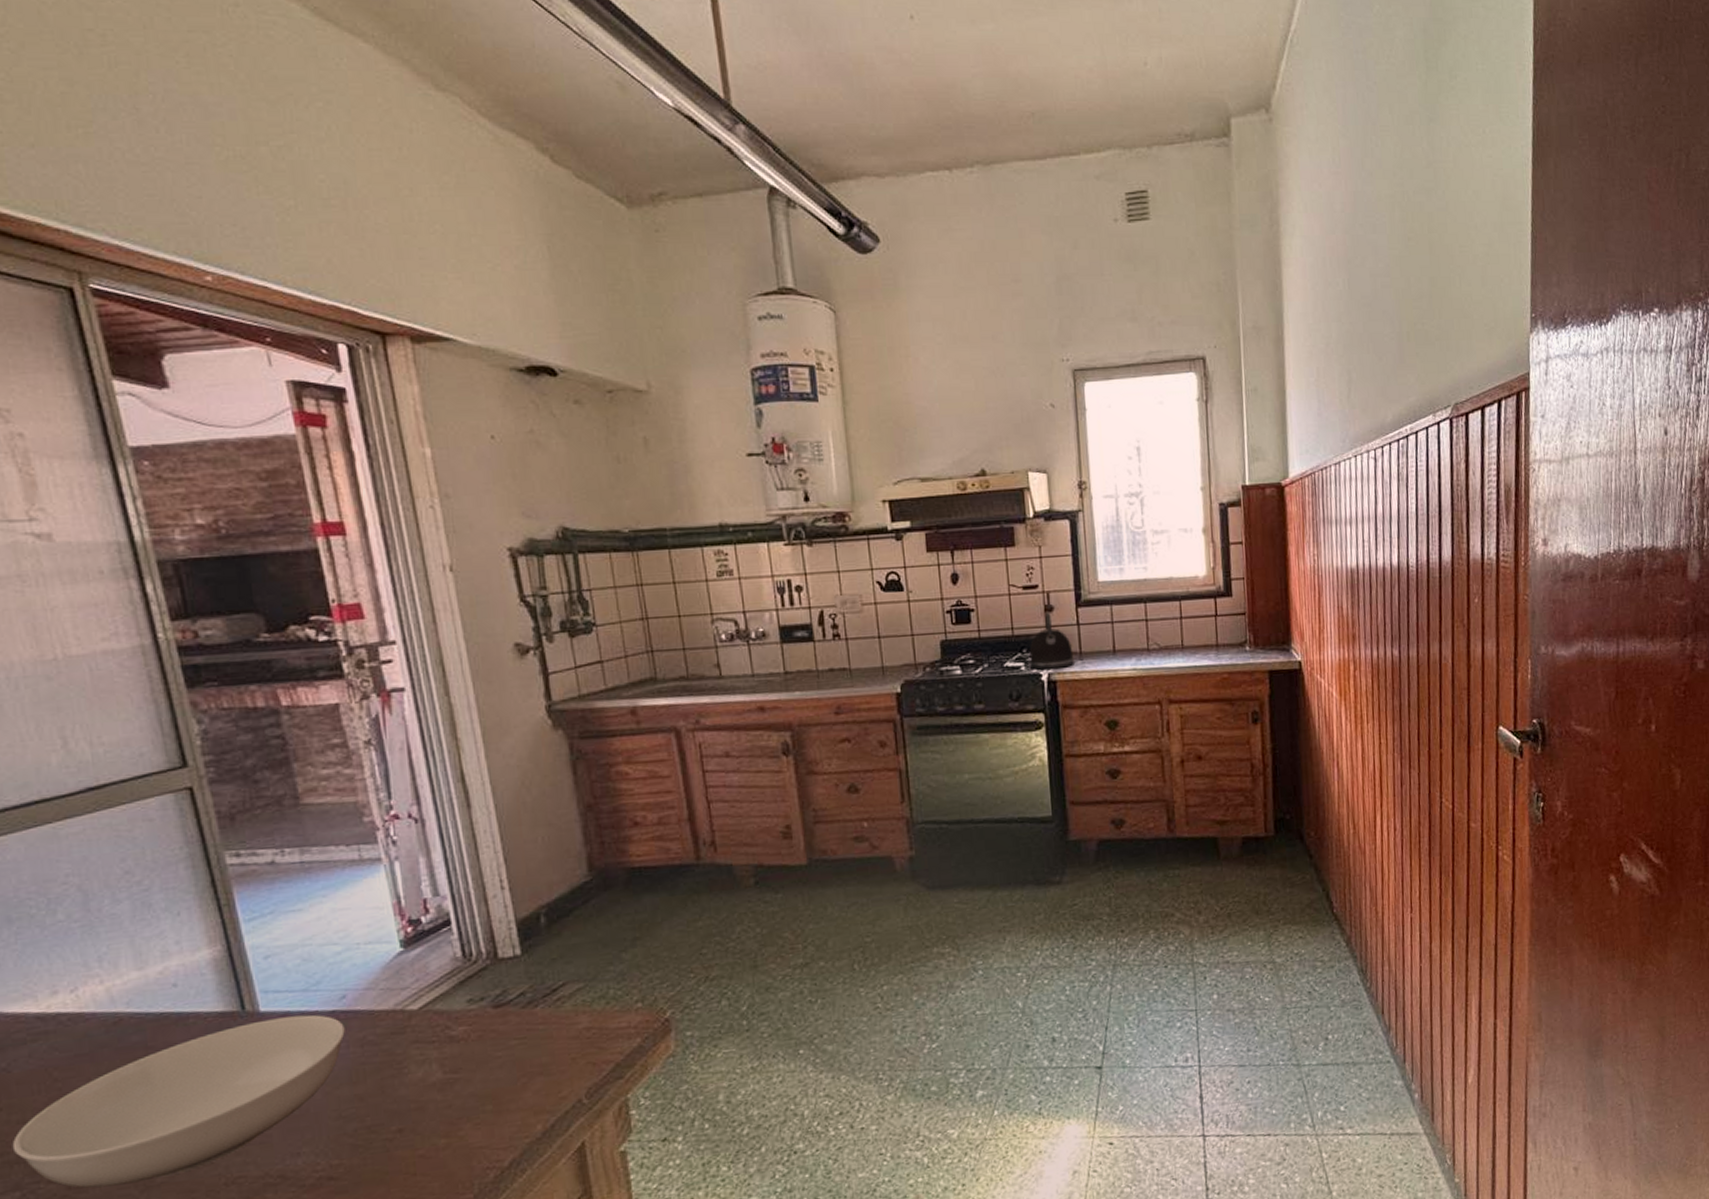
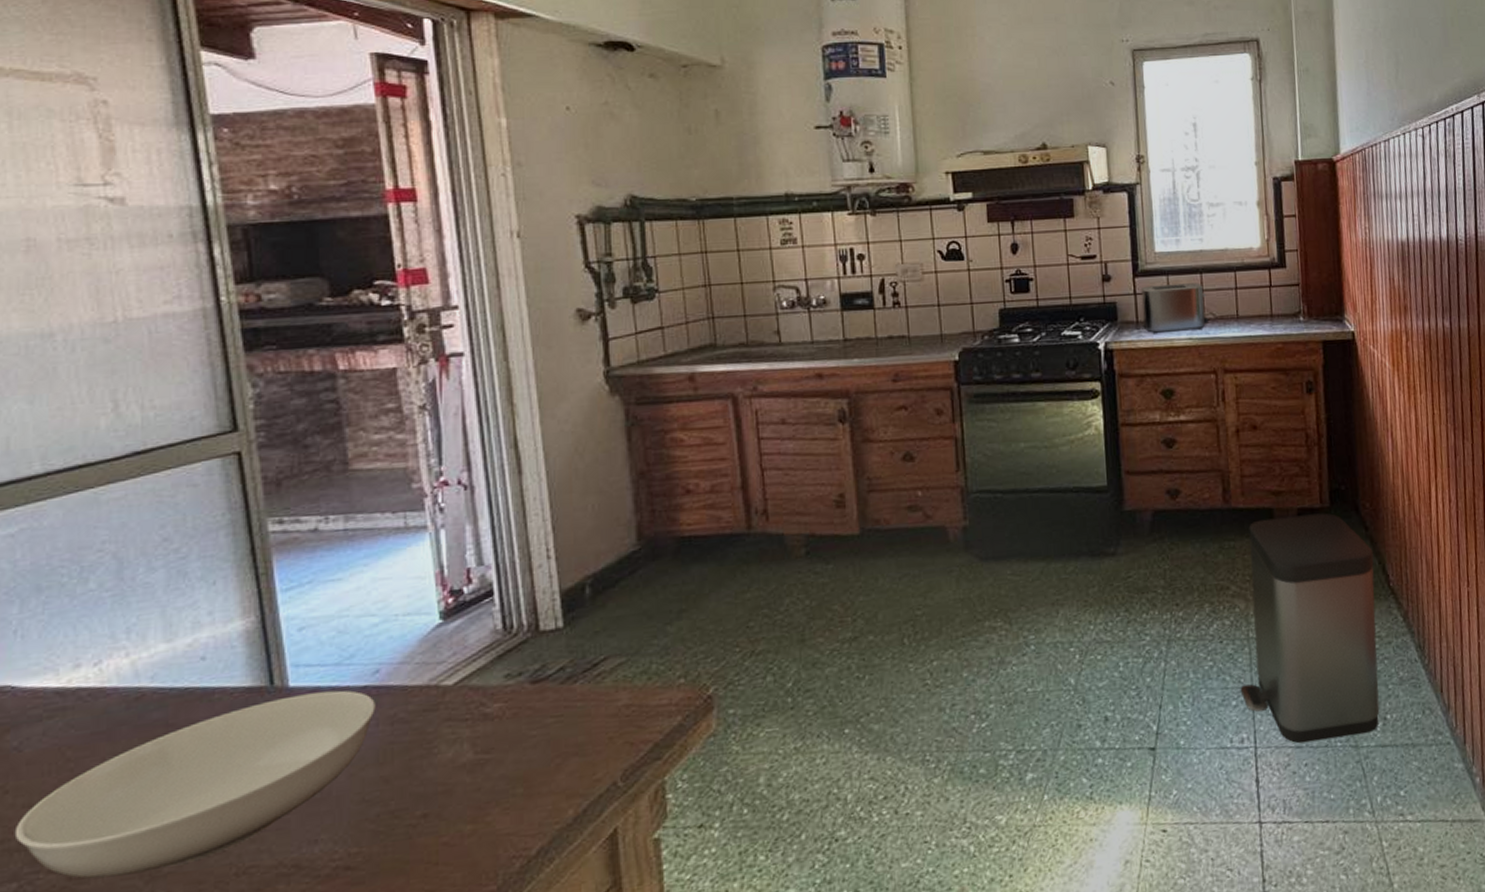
kettle: present [1028,610,1074,671] -> none [1086,280,1131,339]
toaster: none [1083,612,1153,665] -> present [1140,283,1209,334]
pedal bin: none [1184,841,1322,1062] -> present [1240,513,1380,743]

